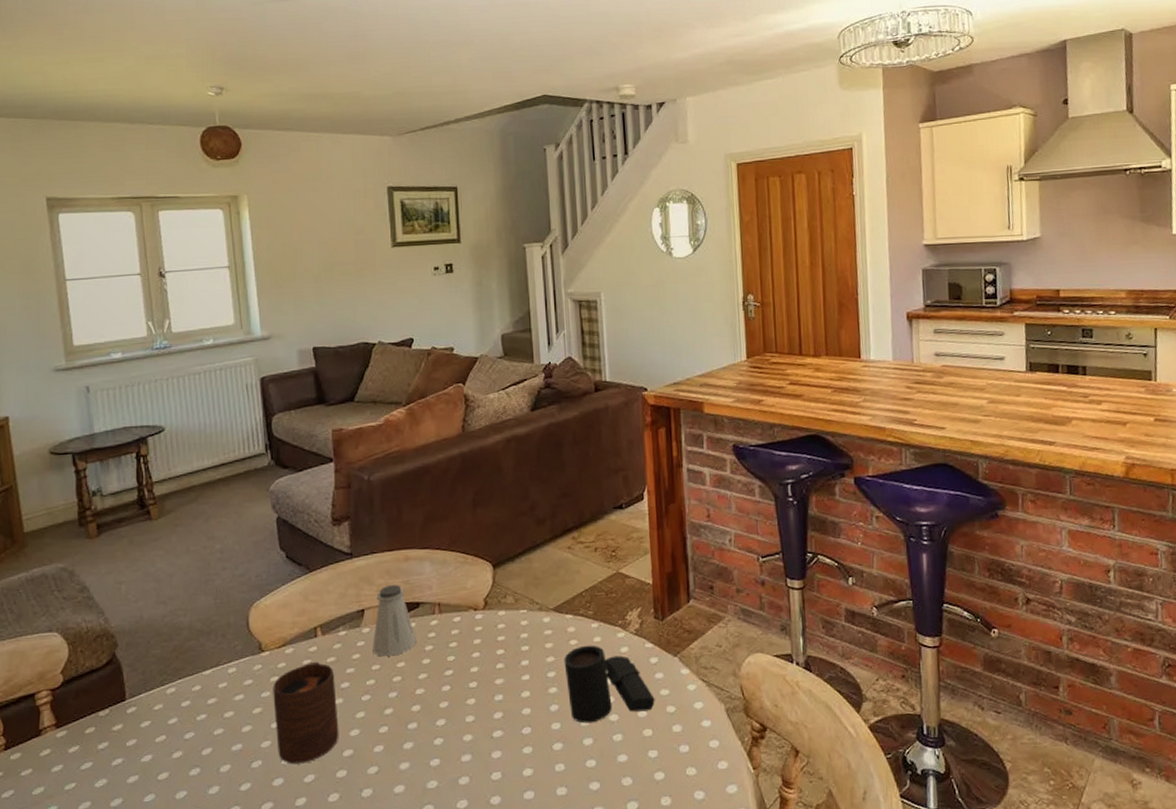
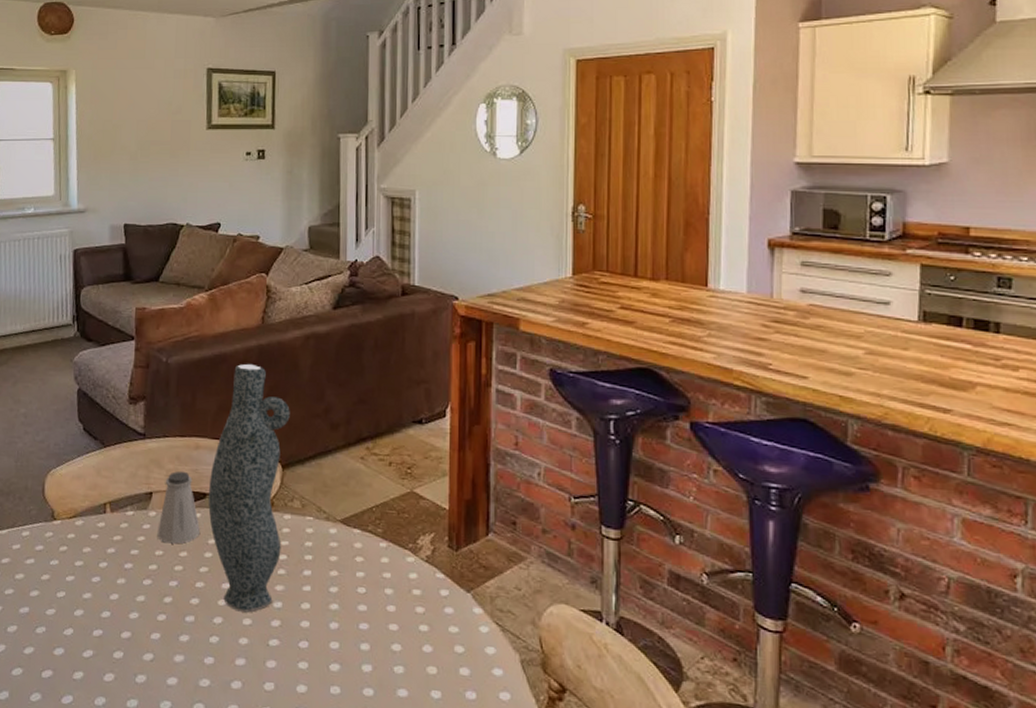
cup: present [273,661,339,764] -> none [60,537,120,638]
vase: none [422,471,498,711] -> present [208,363,290,613]
coffee mug: present [564,645,655,724] -> none [347,564,442,649]

